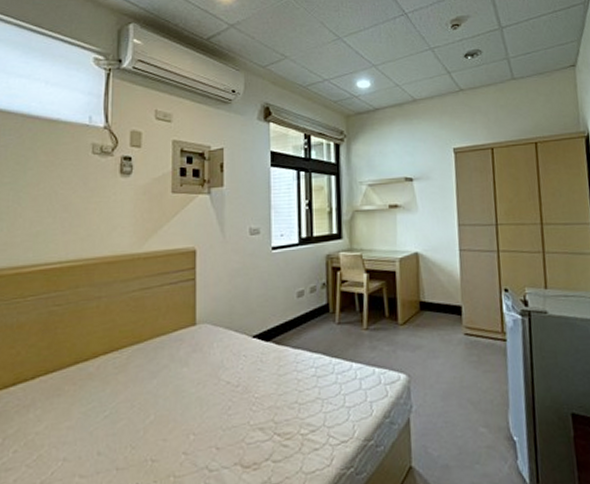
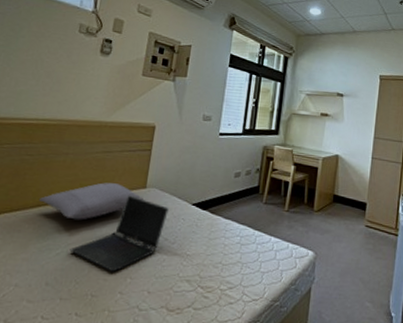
pillow: none [75,324,195,374] -> present [38,182,143,220]
laptop computer: none [119,335,226,430] -> present [69,195,169,272]

